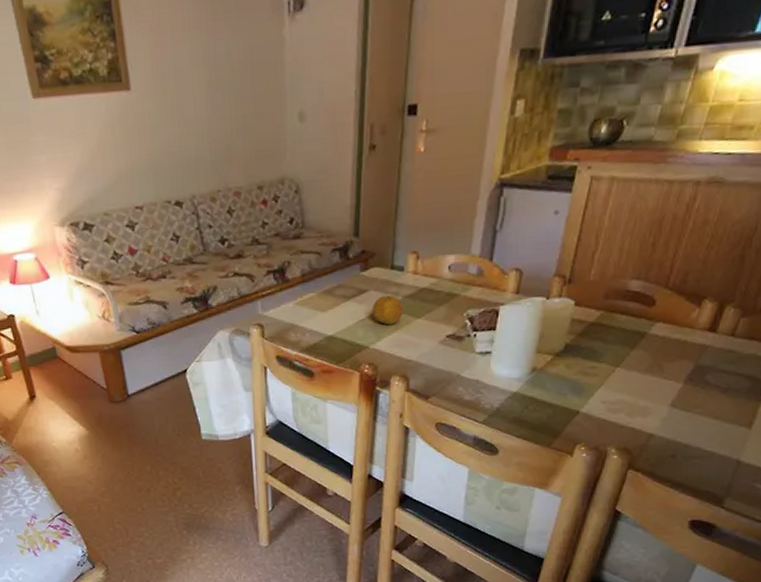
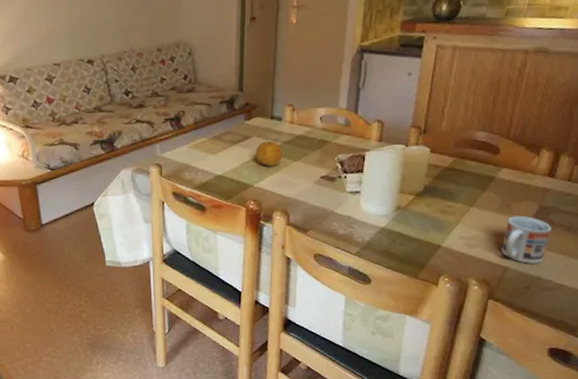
cup: none [647,376,706,430] -> present [501,215,551,264]

